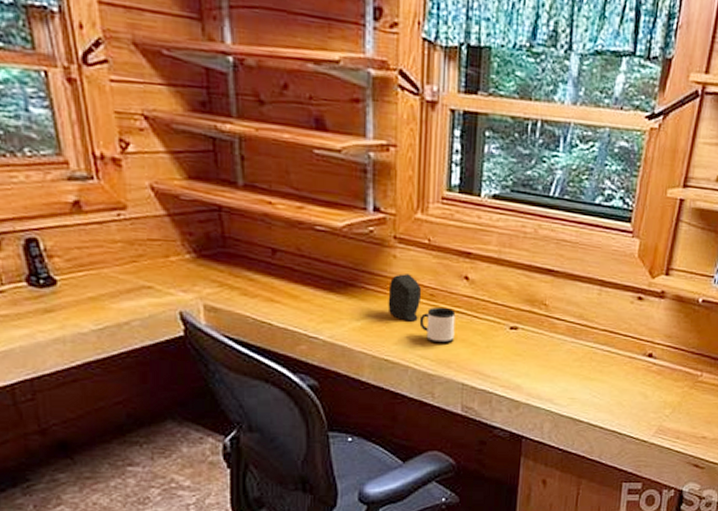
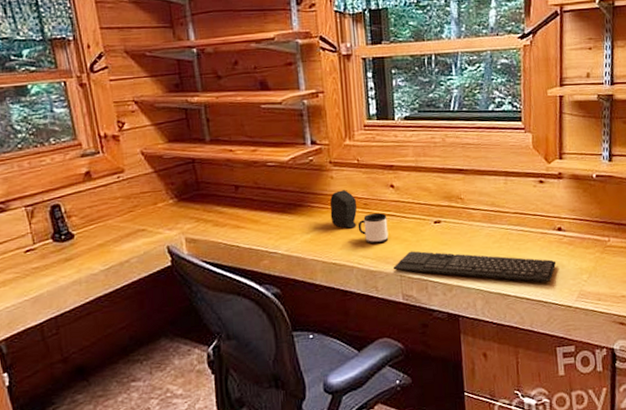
keyboard: none [456,357,640,412] -> present [394,251,557,282]

